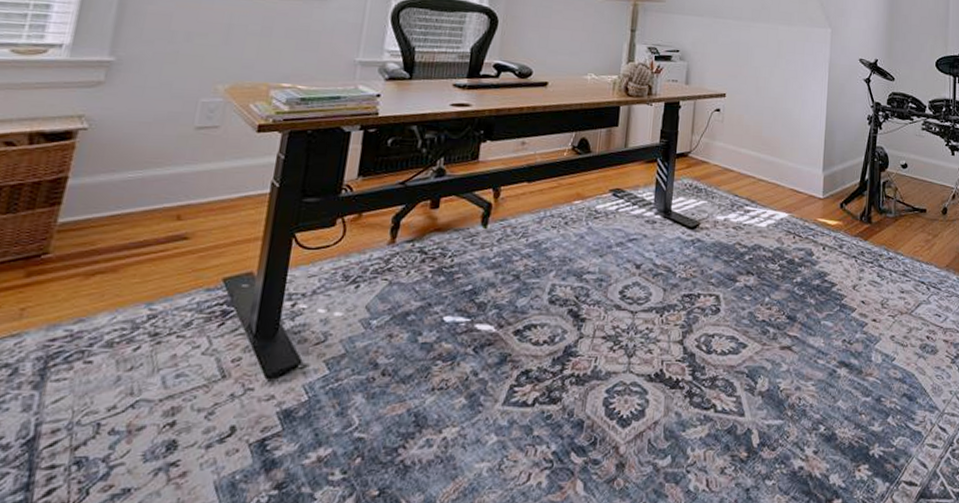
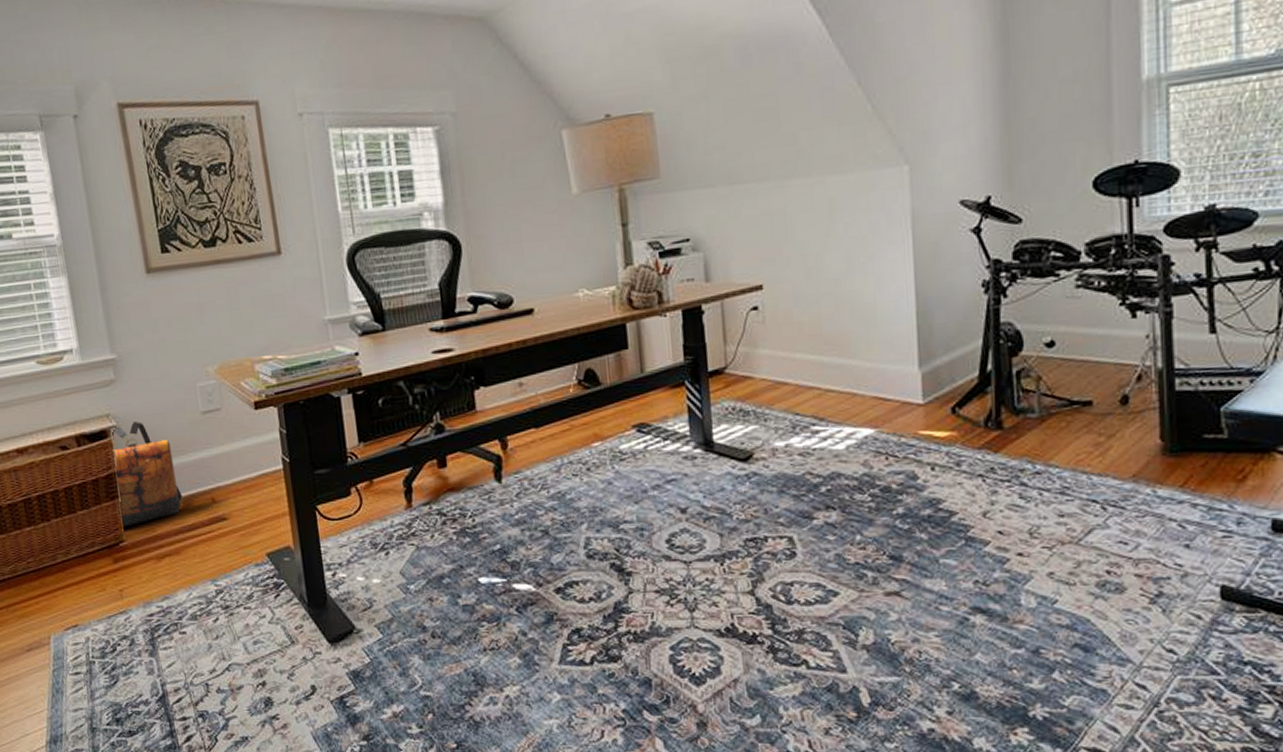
backpack: none [50,127,148,239] -> present [111,421,184,529]

